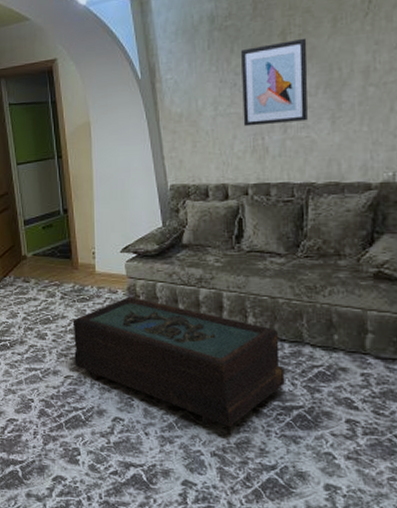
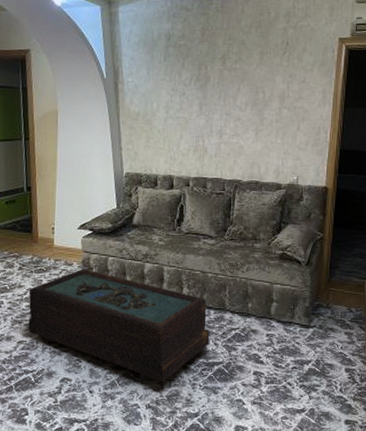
wall art: present [241,37,308,127] -> none [189,64,241,130]

